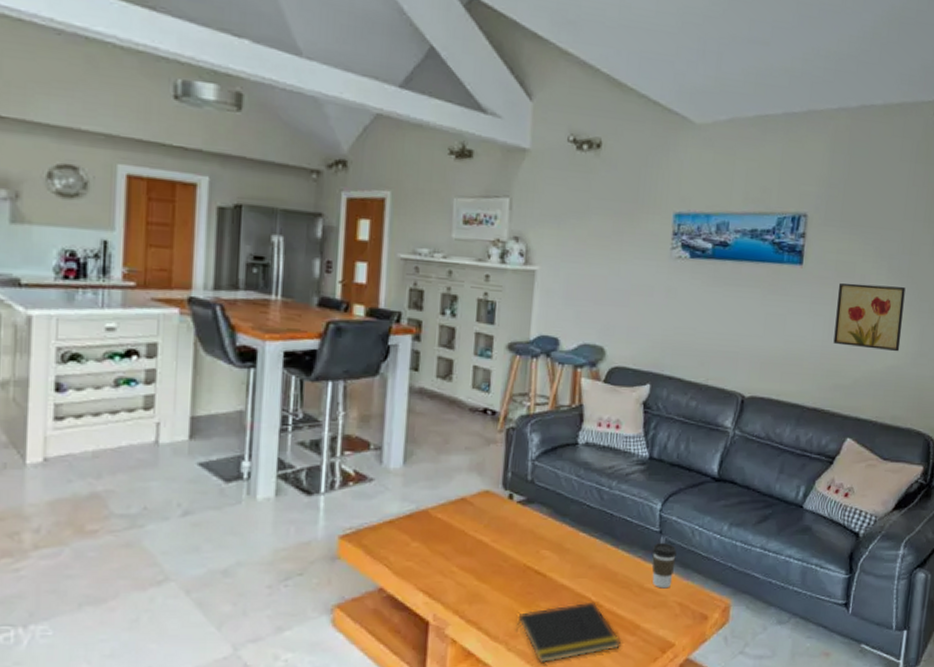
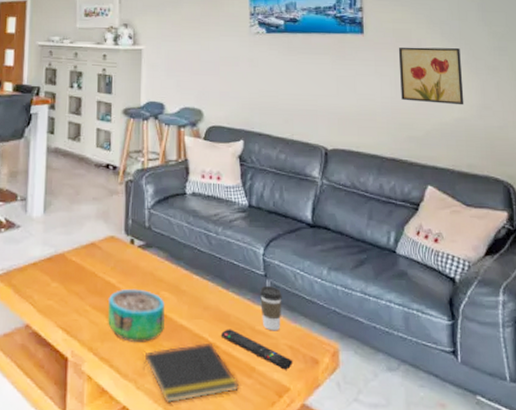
decorative bowl: none [478,547,545,603] -> present [108,288,165,342]
remote control: none [605,587,681,626] -> present [220,329,293,370]

